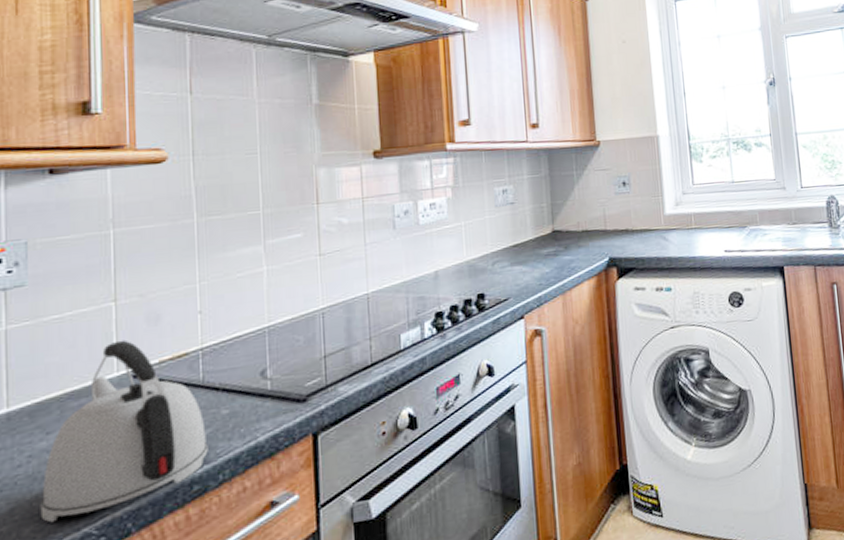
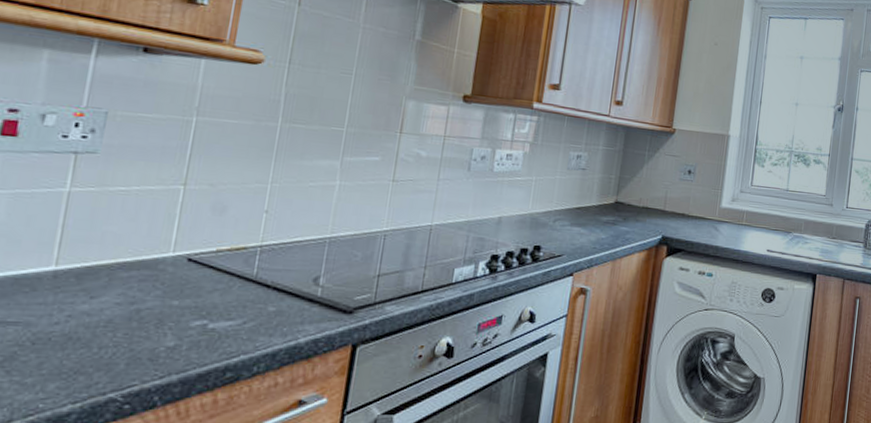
kettle: present [40,339,208,523] -> none [68,223,250,383]

